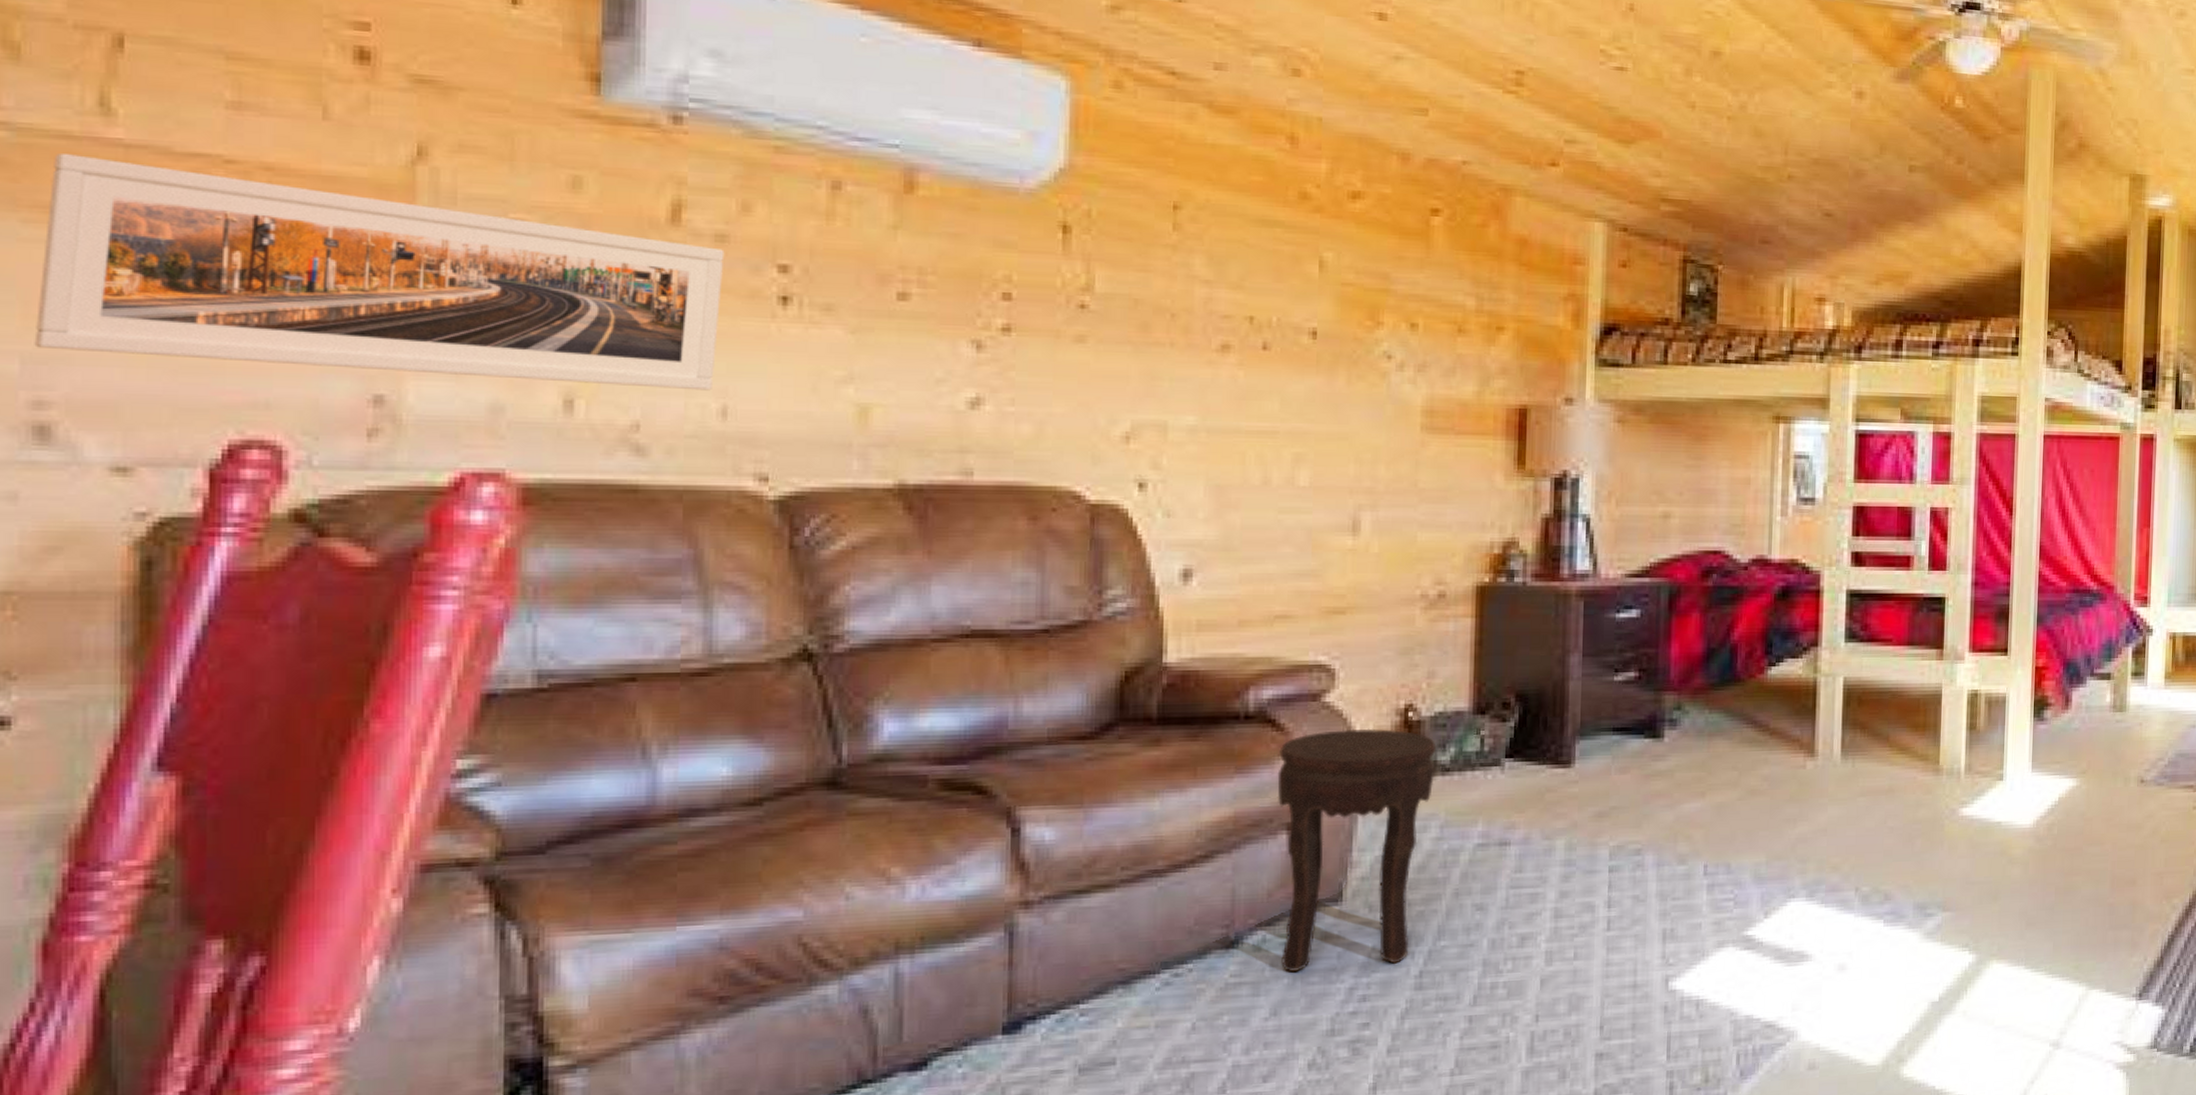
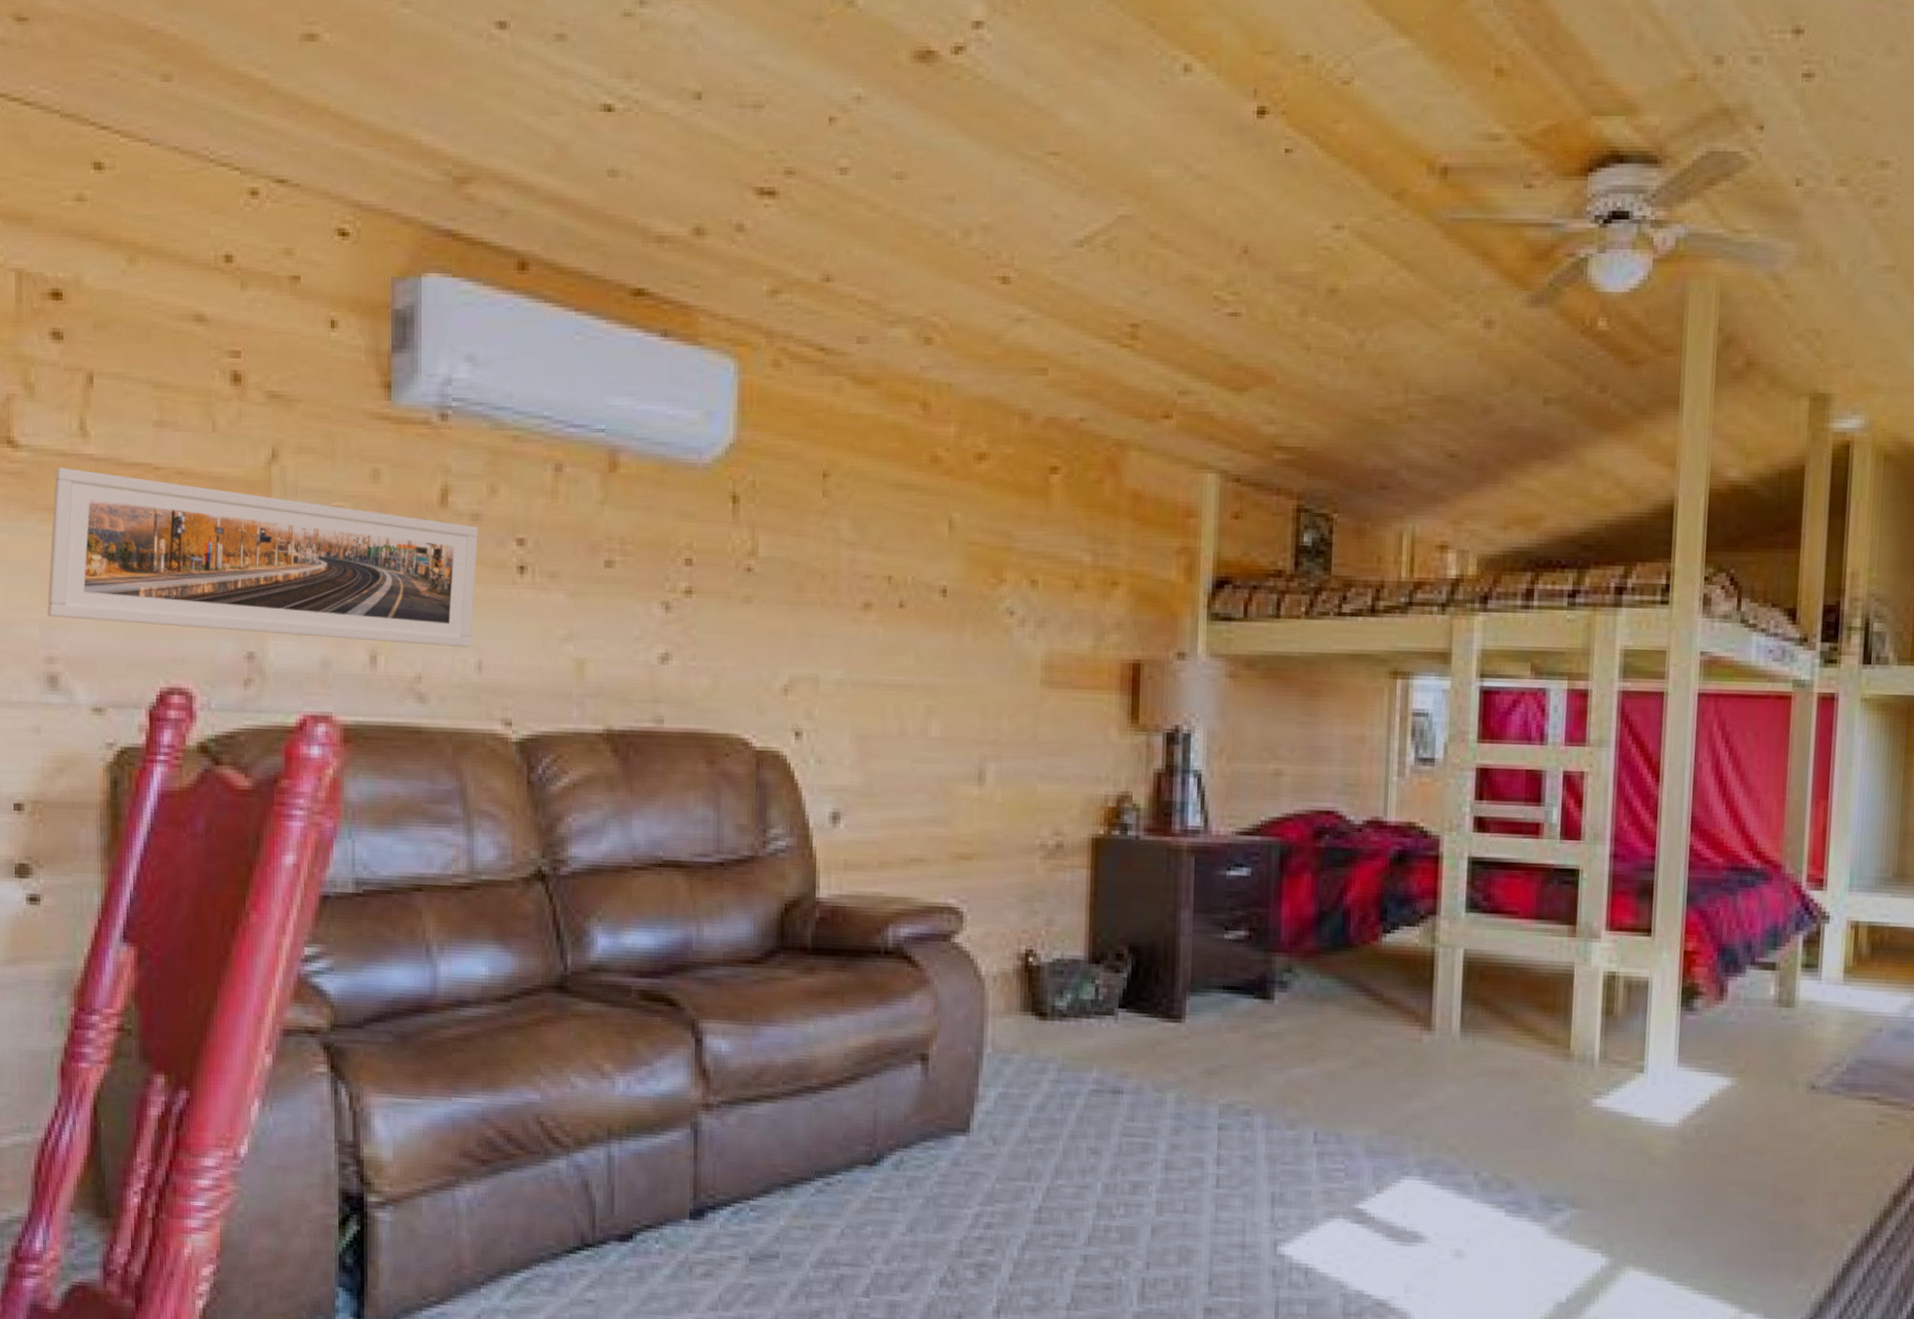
side table: present [1277,728,1437,973] -> none [912,969,1055,1197]

